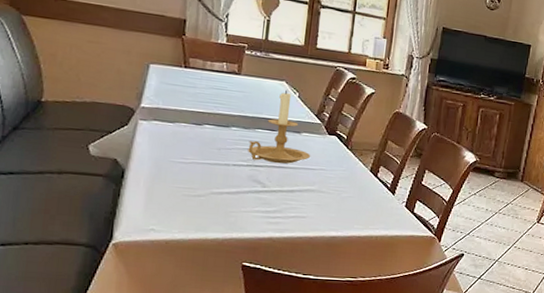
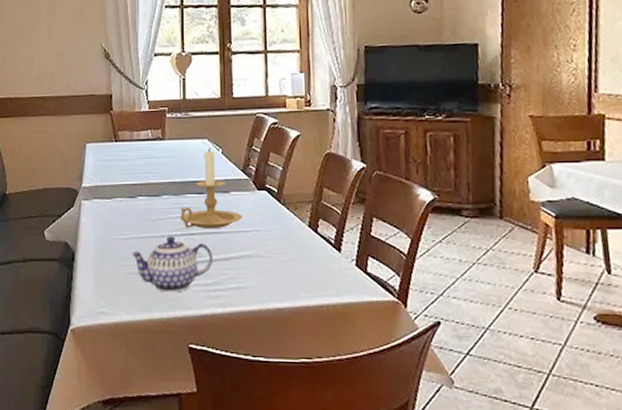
teapot: none [191,165,277,217] -> present [131,236,214,293]

